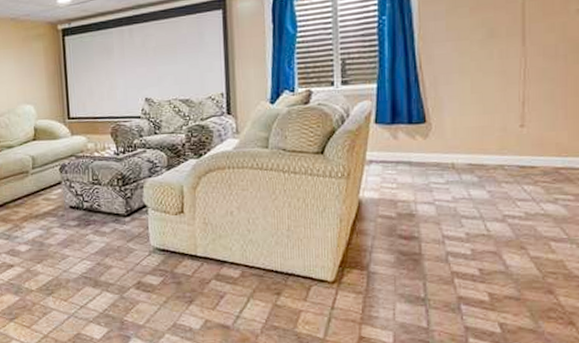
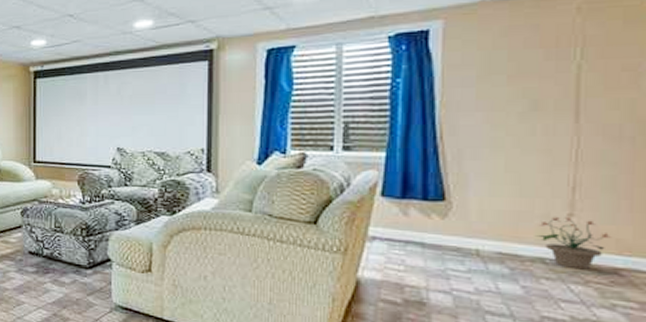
potted plant: none [497,127,552,172] -> present [536,216,611,270]

